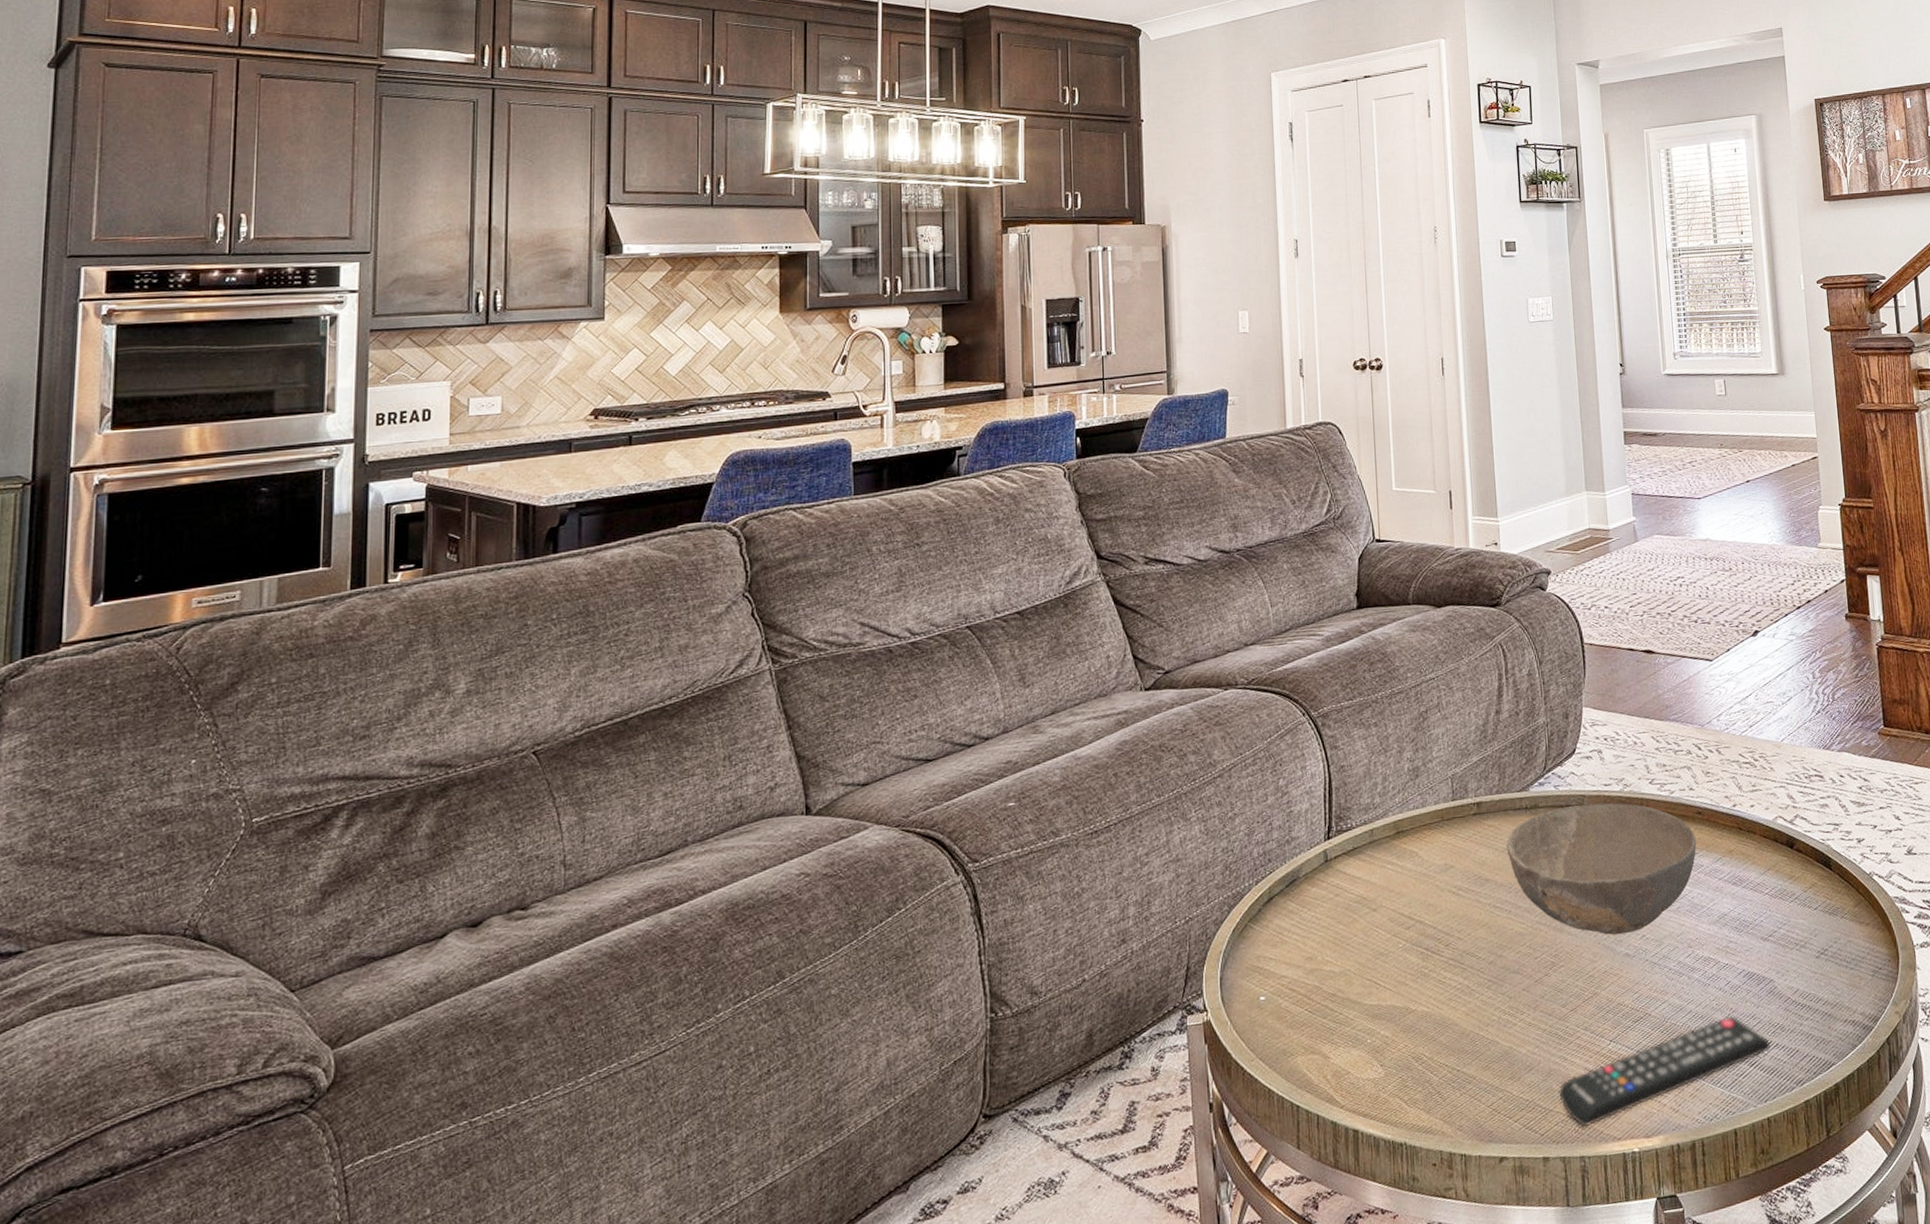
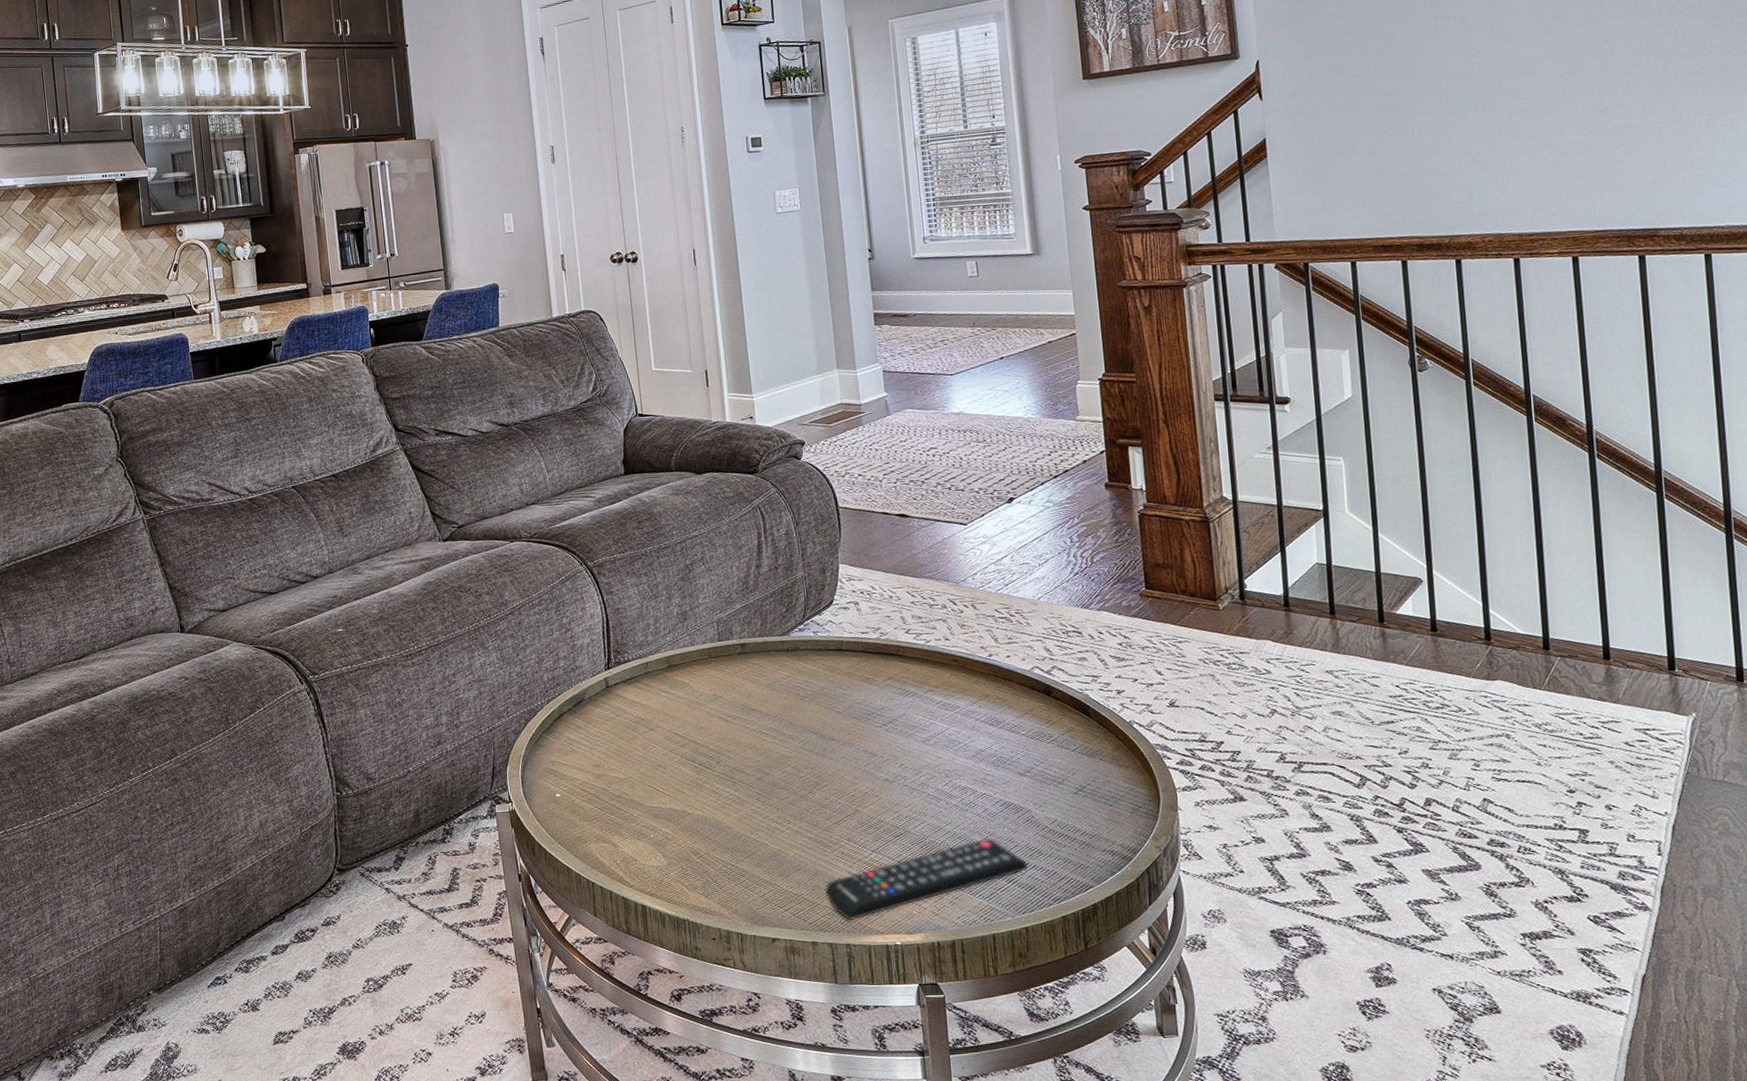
bowl: present [1506,802,1697,936] -> none [770,648,953,763]

